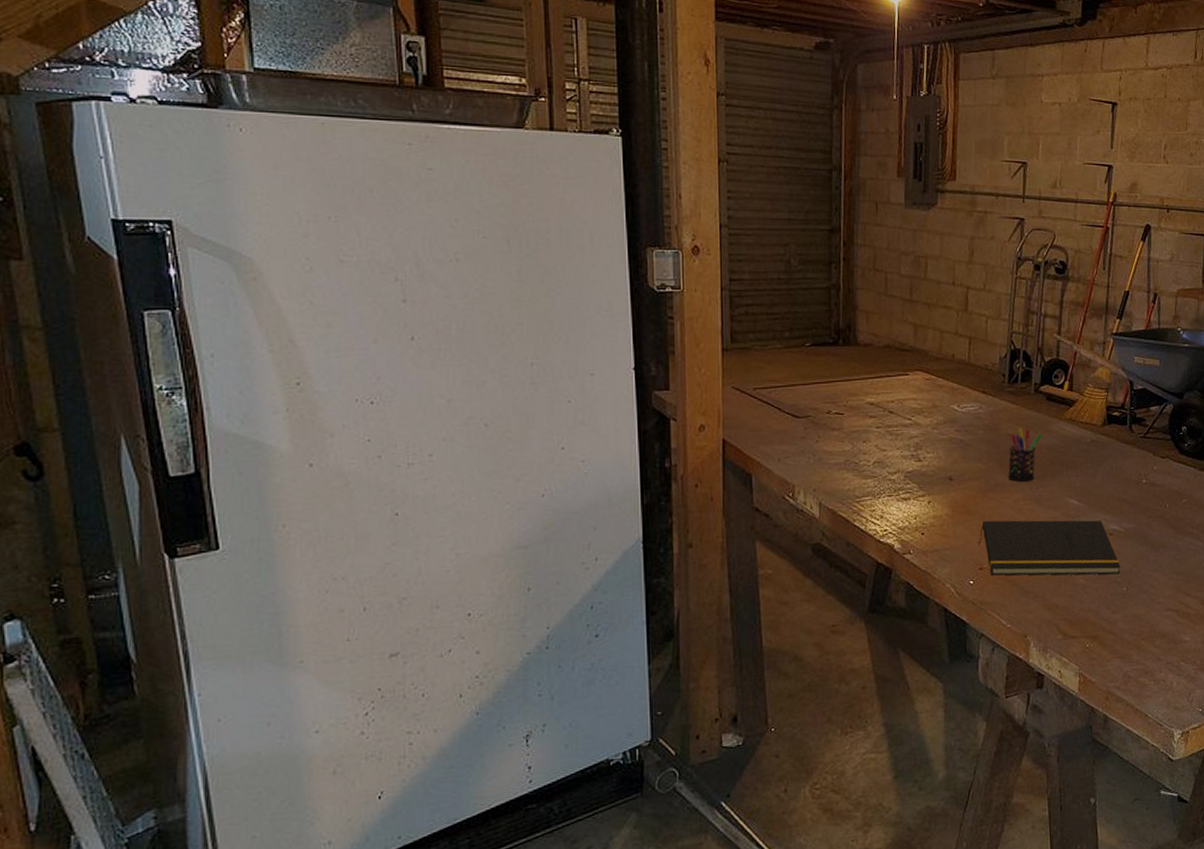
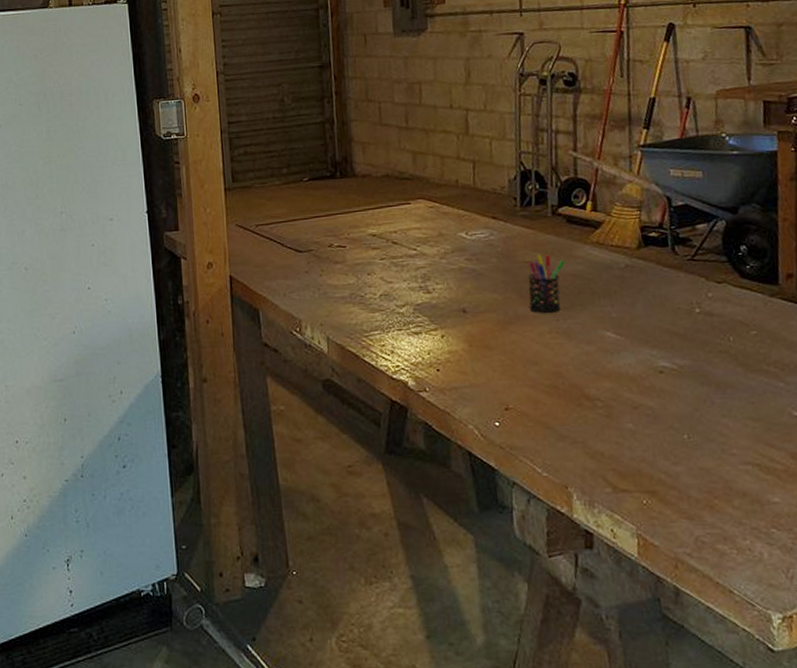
notepad: present [978,520,1121,576] -> none [501,355,678,419]

